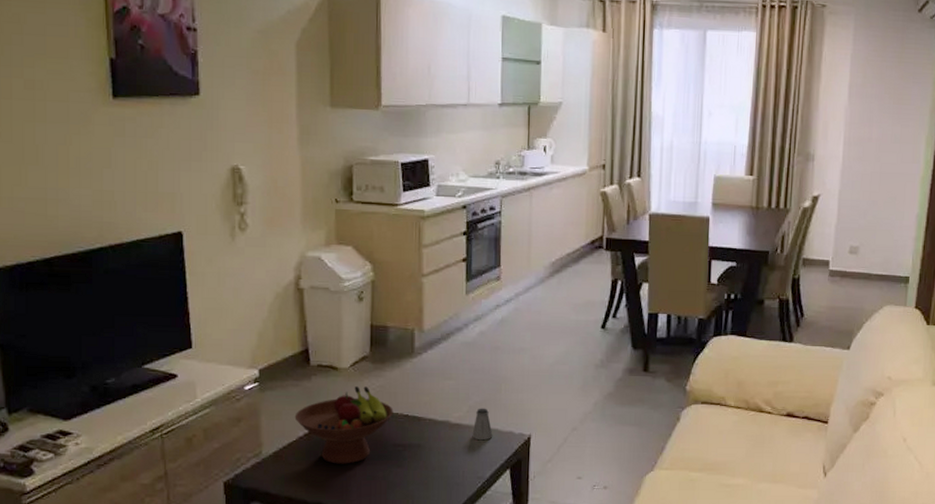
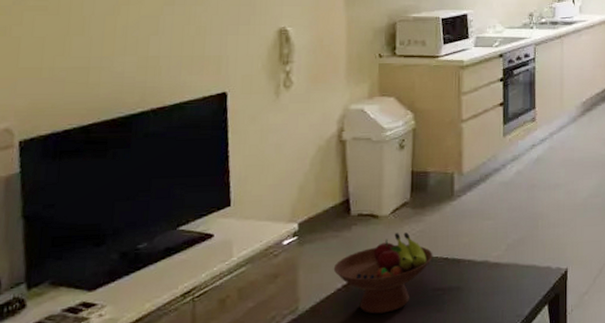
saltshaker: present [472,408,493,441] -> none [511,245,531,278]

